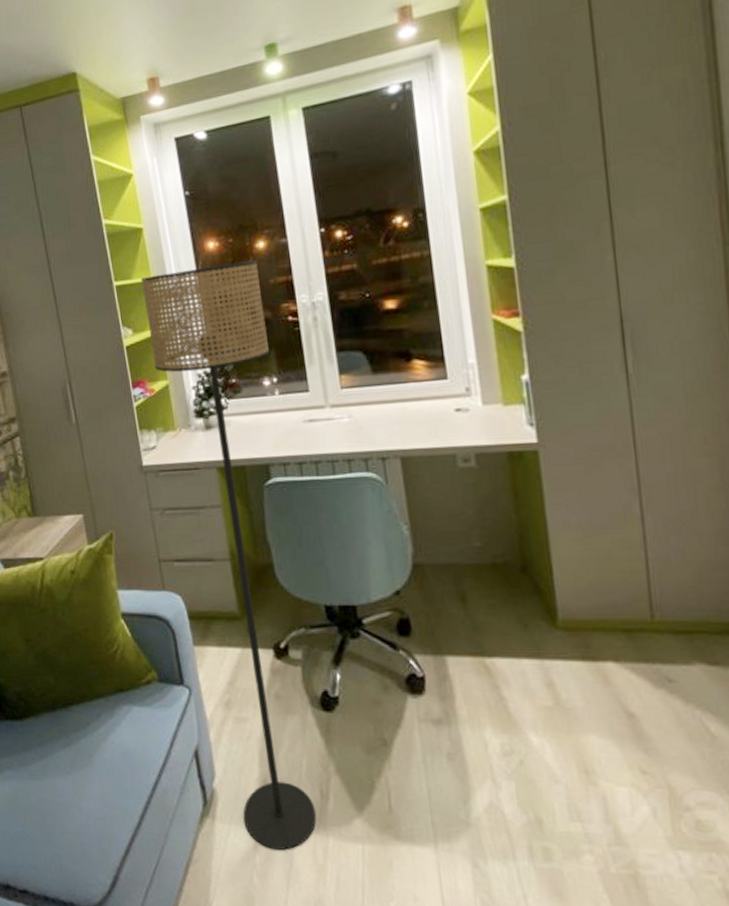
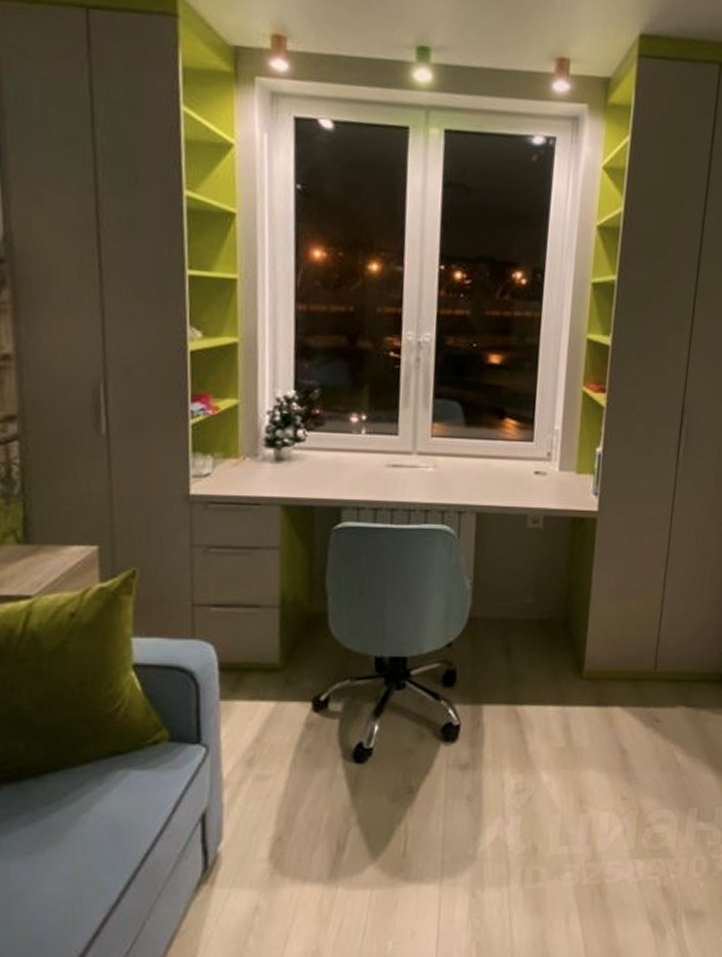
floor lamp: present [141,260,317,850] -> none [223,273,367,907]

